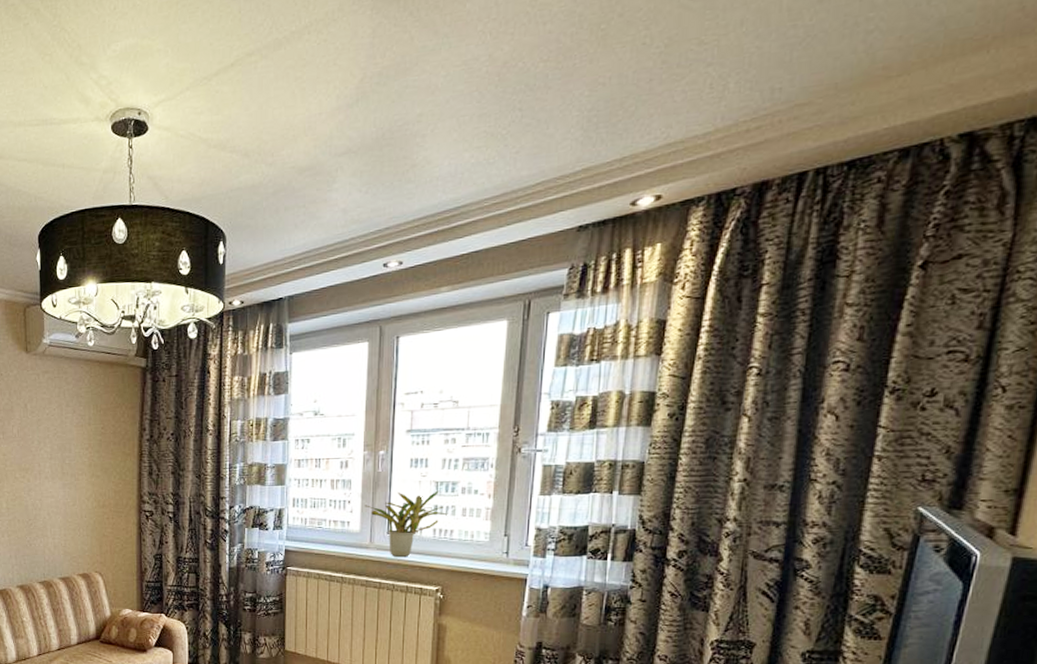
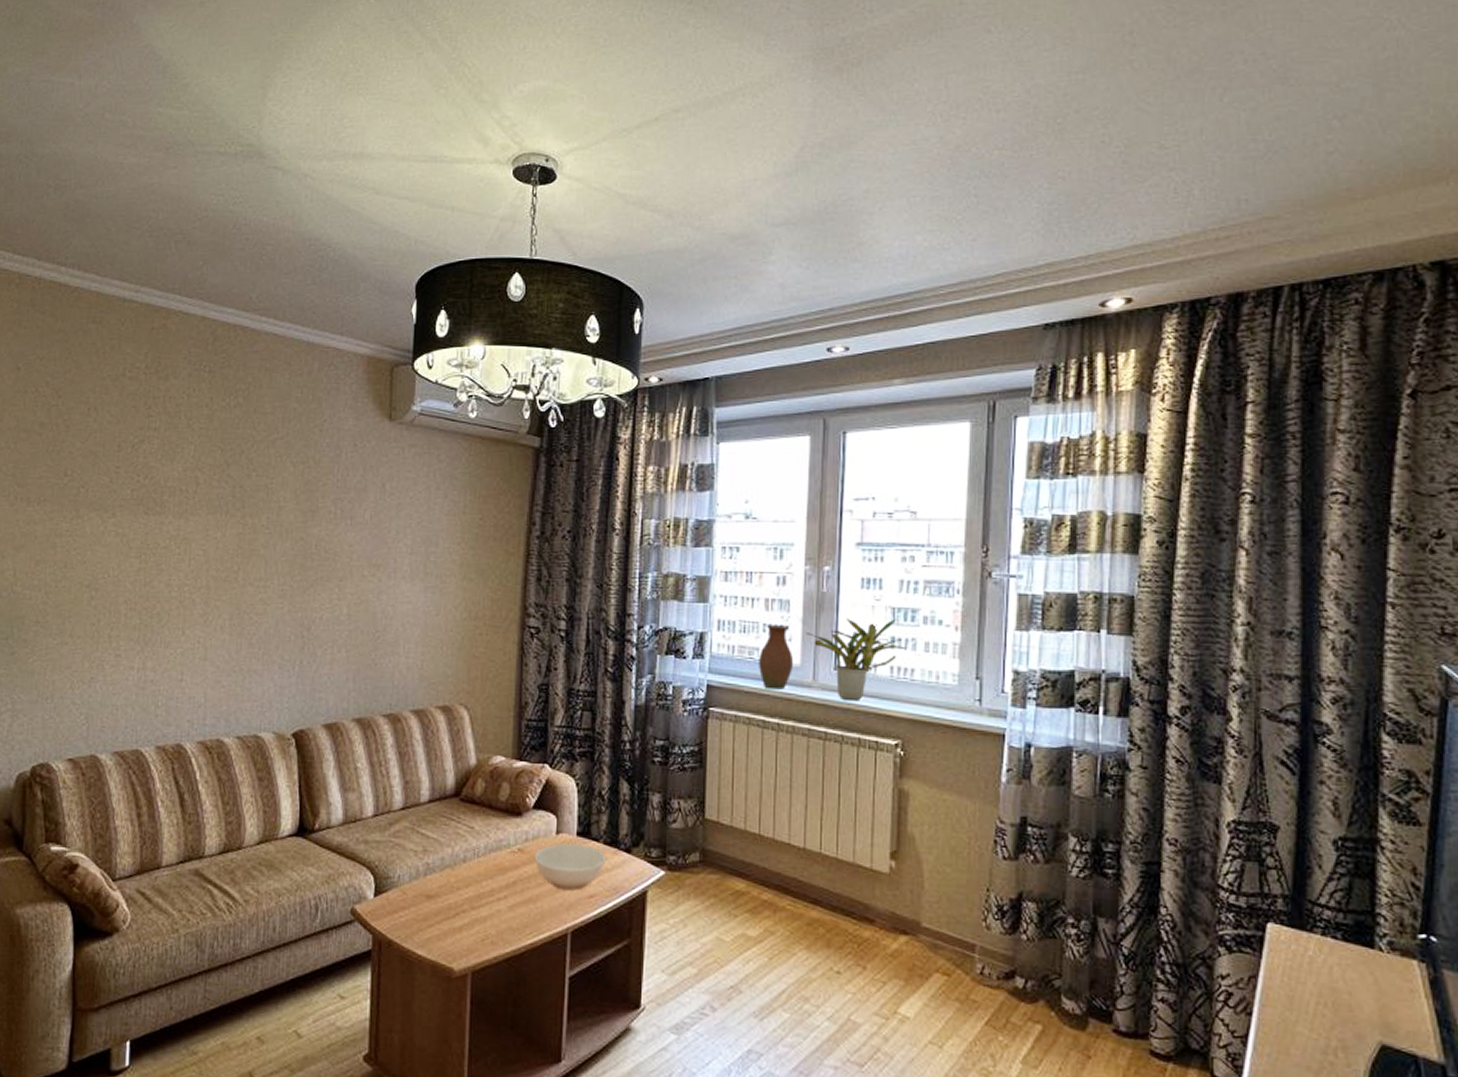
vase: none [326,500,354,551] -> present [759,625,793,690]

